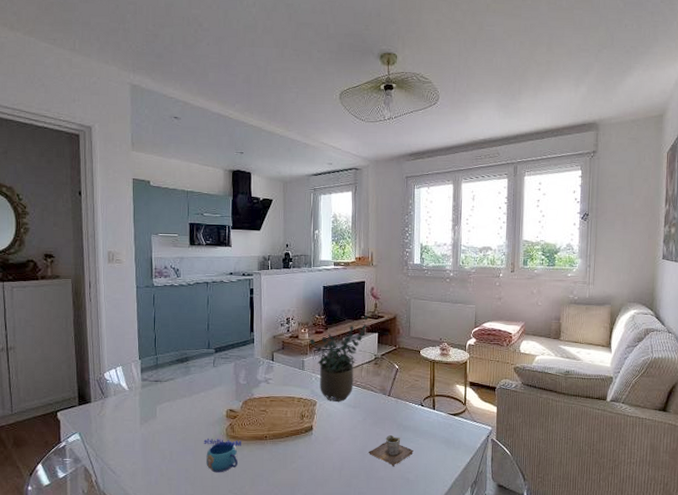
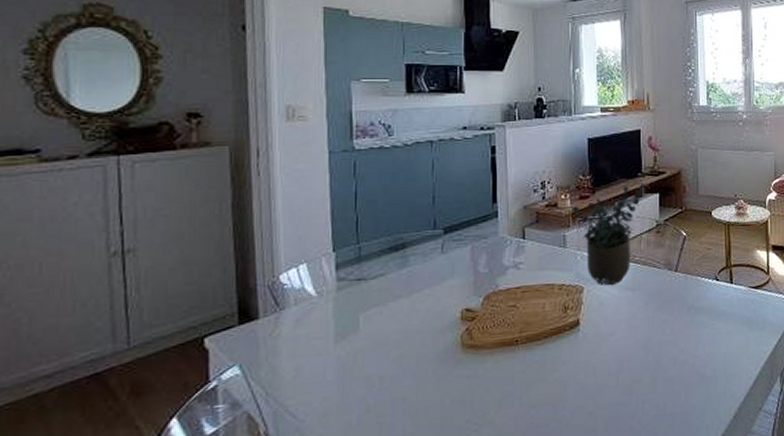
mug: present [203,438,241,473] -> none [428,349,483,399]
cup: present [369,434,414,466] -> none [653,320,709,361]

